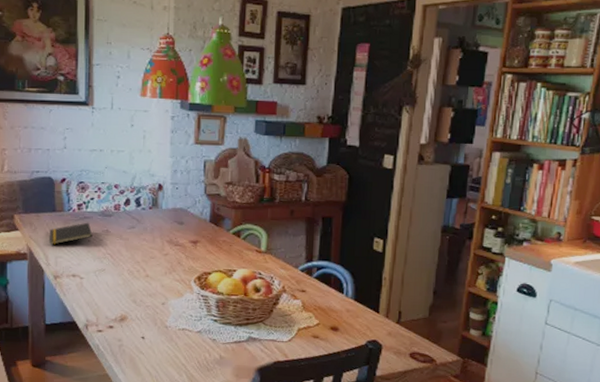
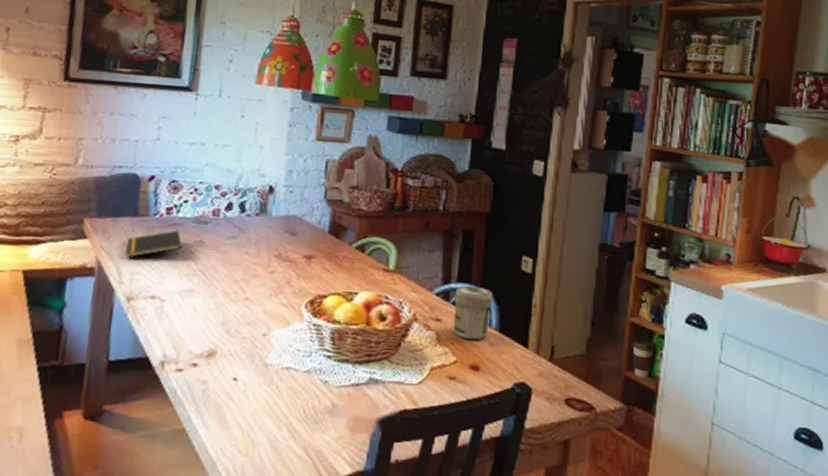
jar: none [315,263,349,307] -> present [452,285,493,340]

